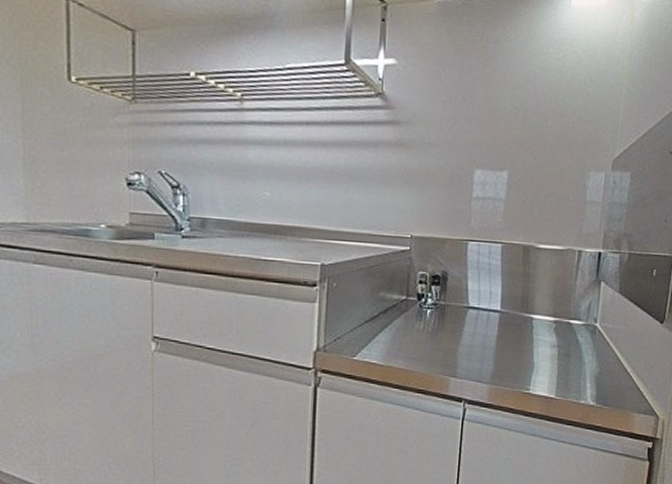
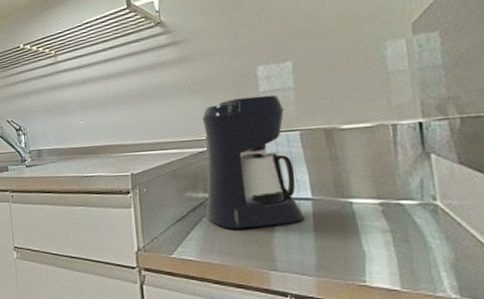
coffee maker: none [398,199,493,335] -> present [202,94,305,229]

